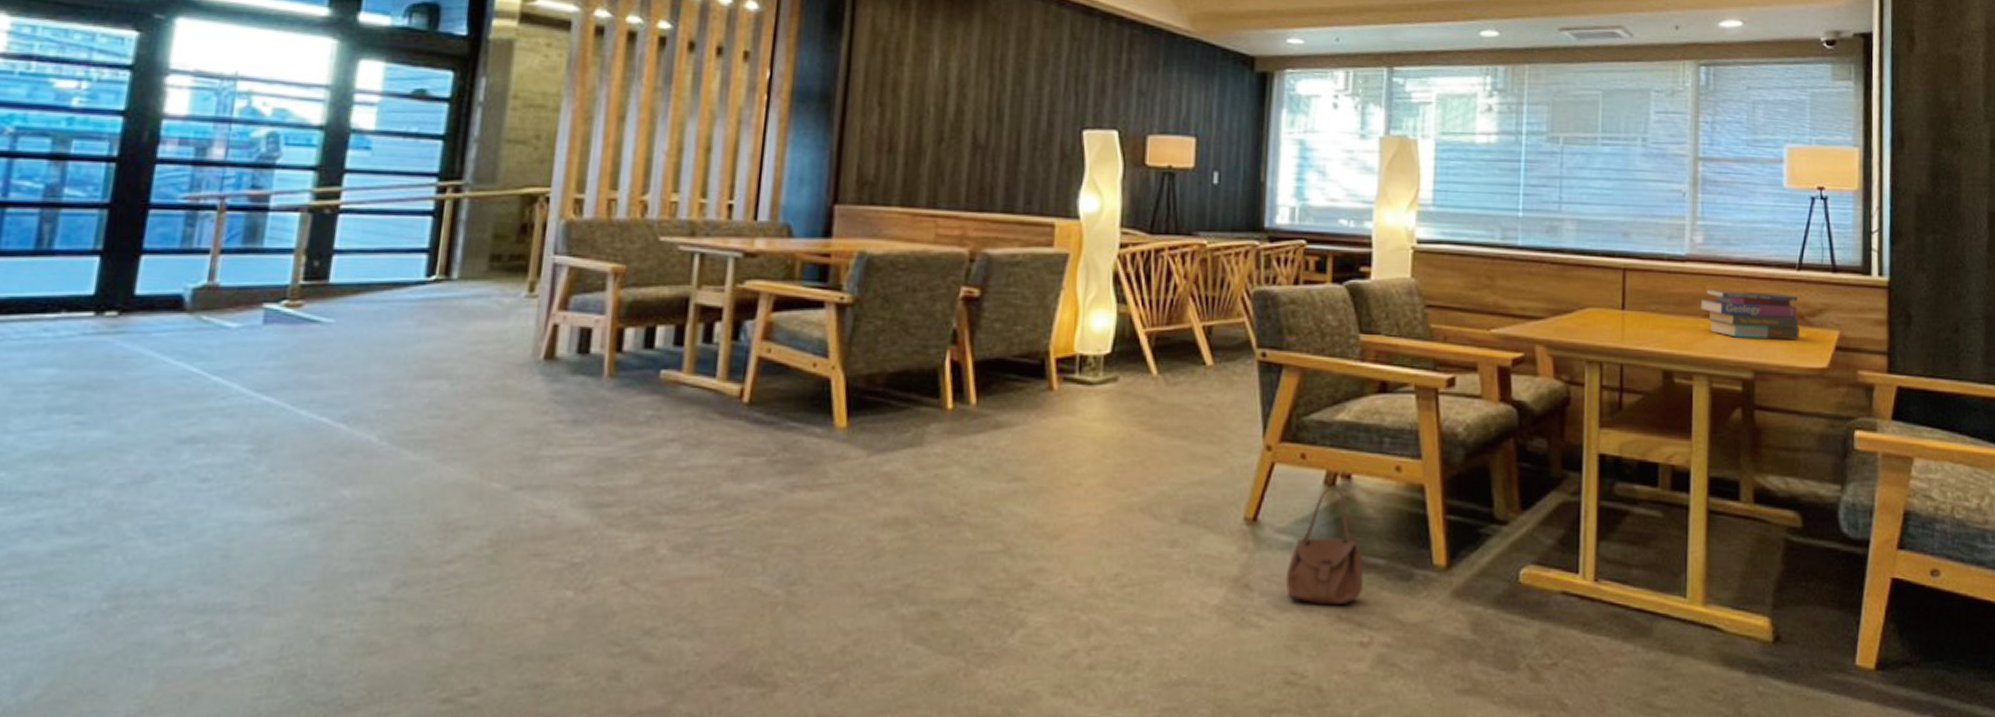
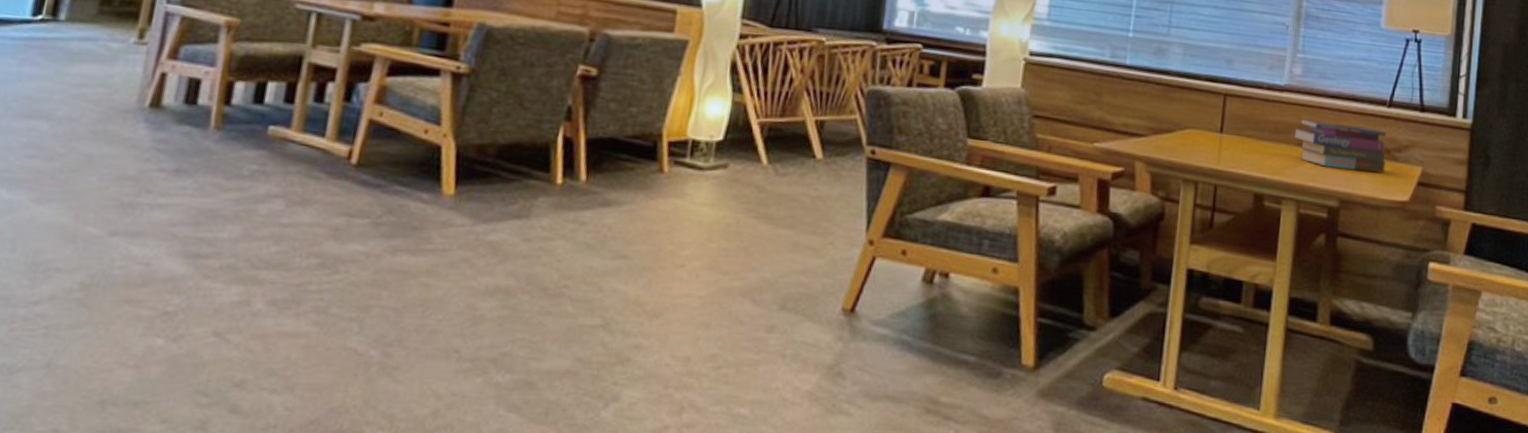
handbag: present [1285,486,1364,605] -> none [878,283,955,398]

